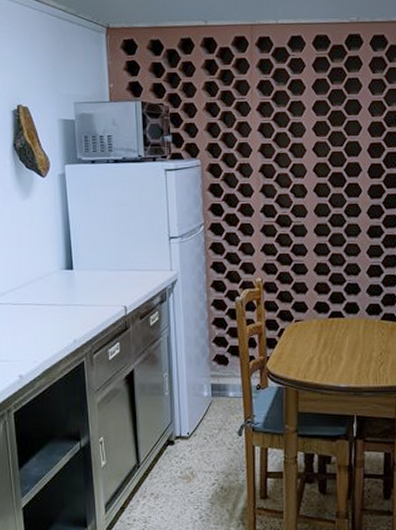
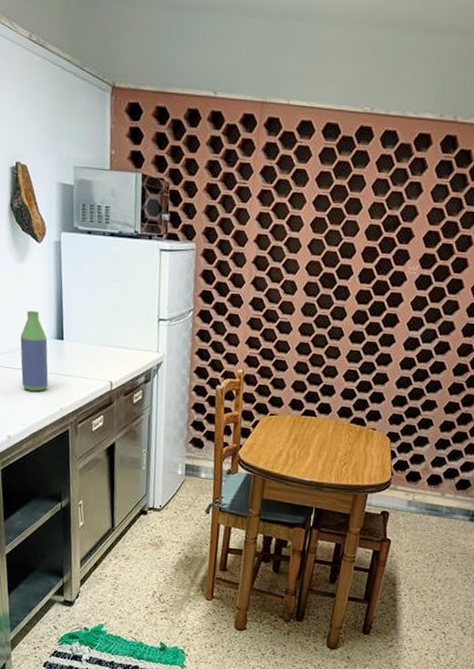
bottle: none [29,244,59,326] -> present [20,310,48,392]

